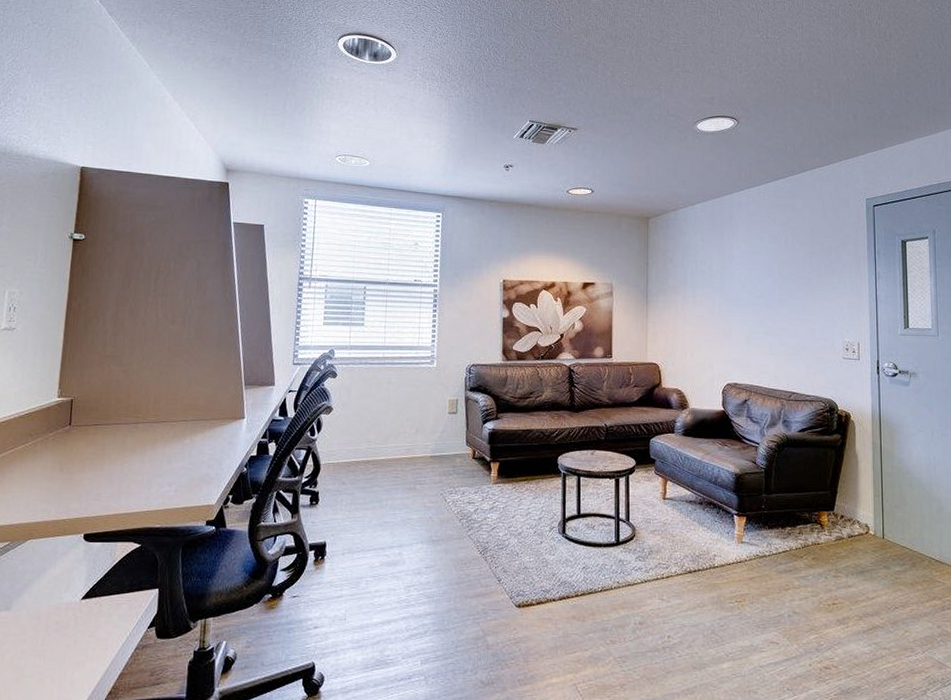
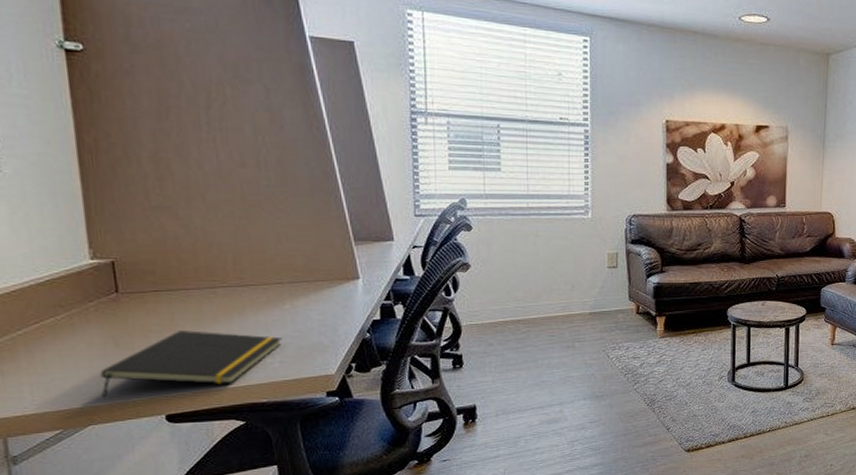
notepad: none [43,459,180,516] -> present [99,330,282,398]

